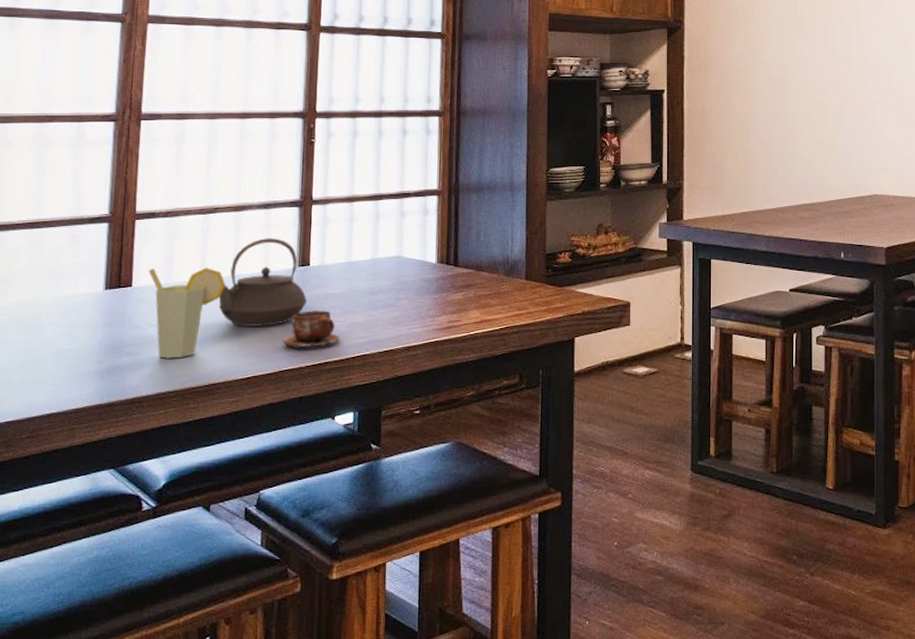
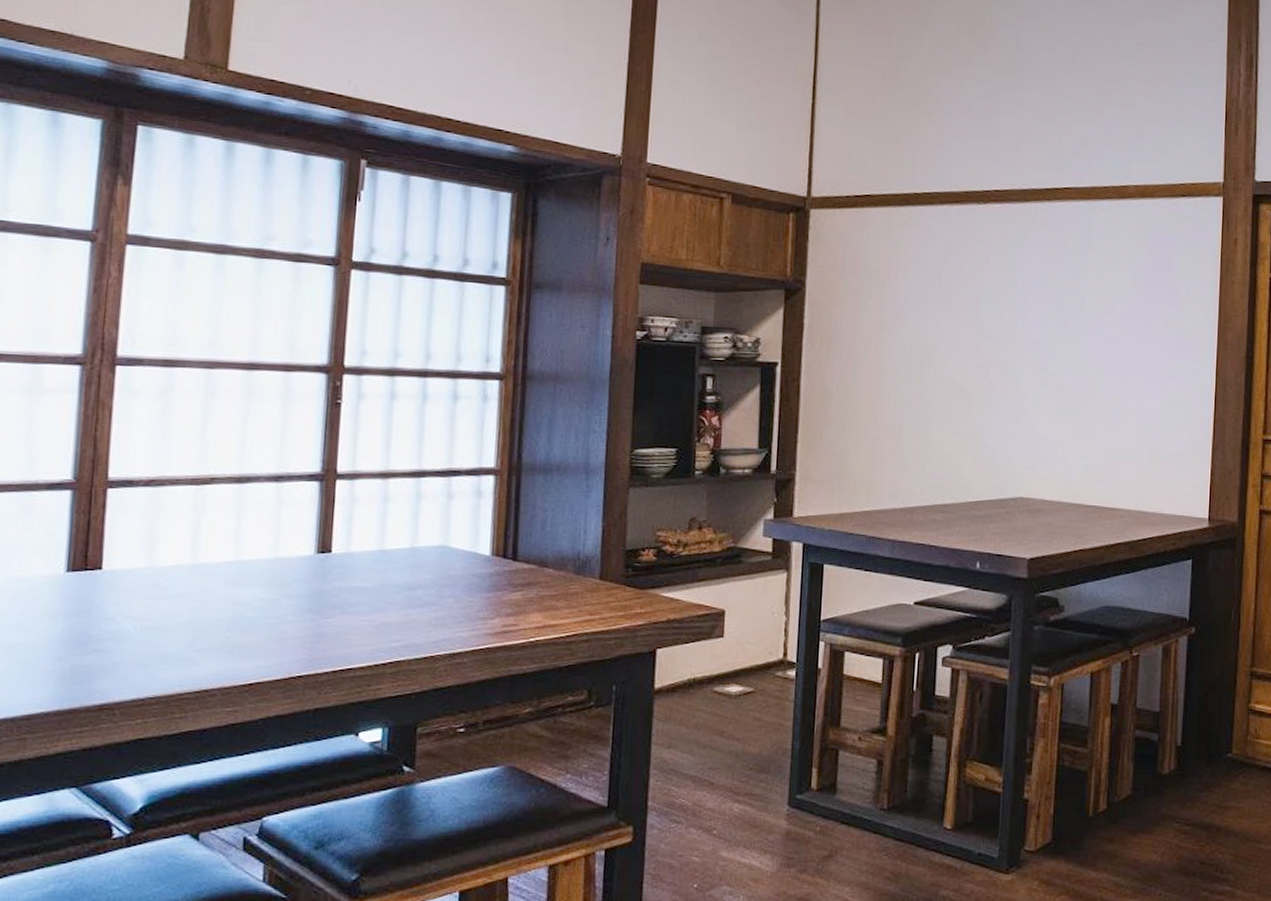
cup: present [148,267,225,359] -> none [124,548,223,658]
teapot: present [218,238,308,327] -> none [214,517,328,623]
cup: present [283,310,340,349] -> none [295,606,368,652]

